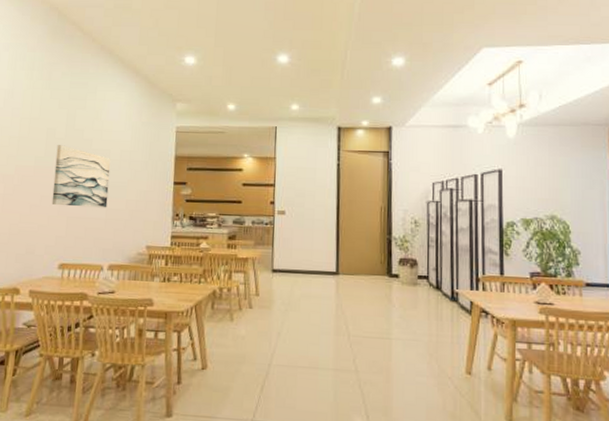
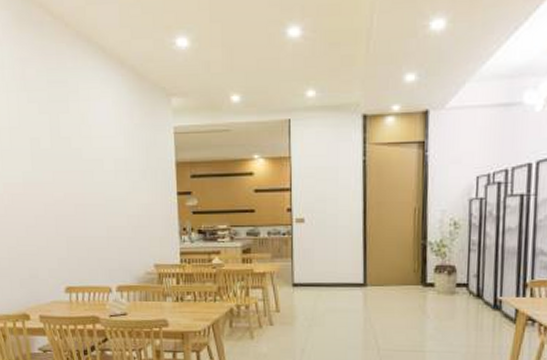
wall art: present [51,145,111,208] -> none [44,157,108,226]

